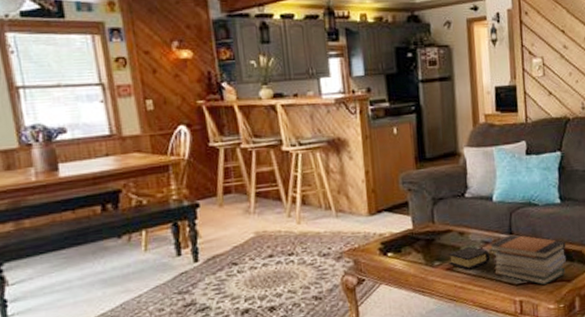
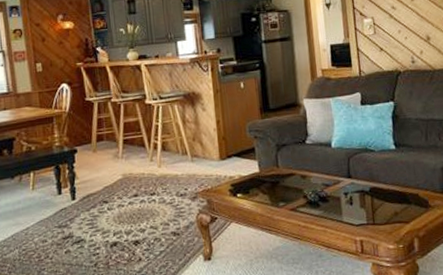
book: present [448,246,491,270] -> none [292,188,332,211]
book stack: present [488,234,566,286] -> none [329,178,403,227]

